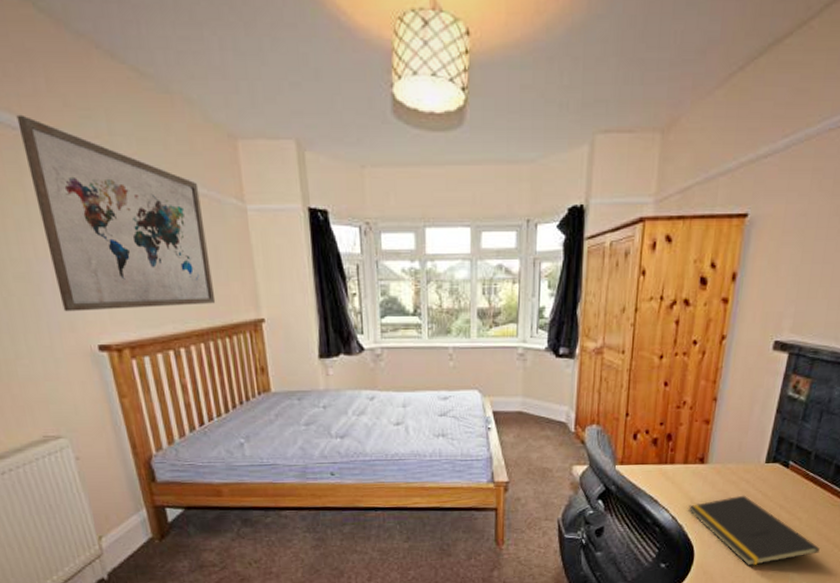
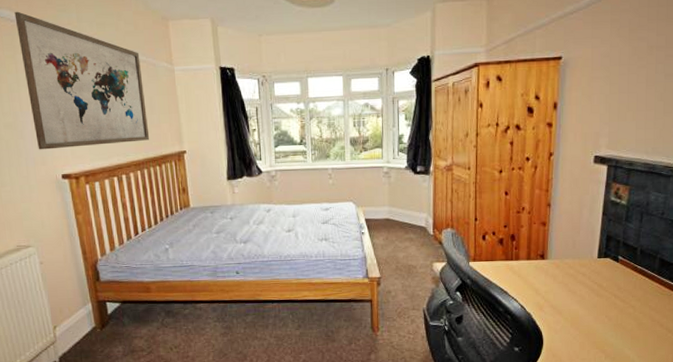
notepad: present [688,495,820,566] -> none [534,286,655,350]

